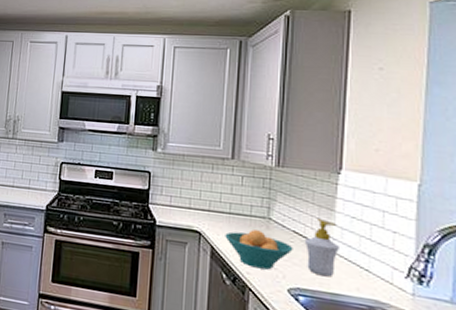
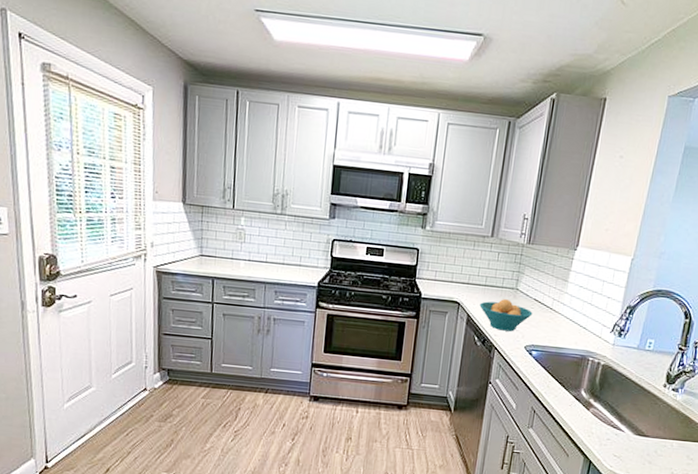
soap bottle: present [304,219,339,277] -> none [541,288,567,335]

